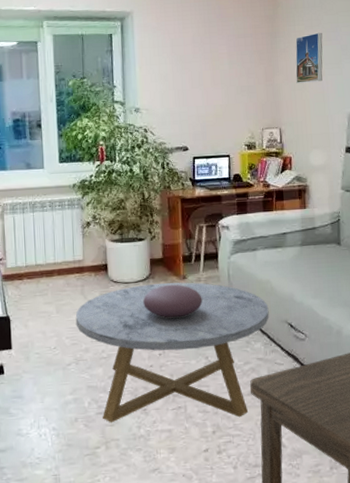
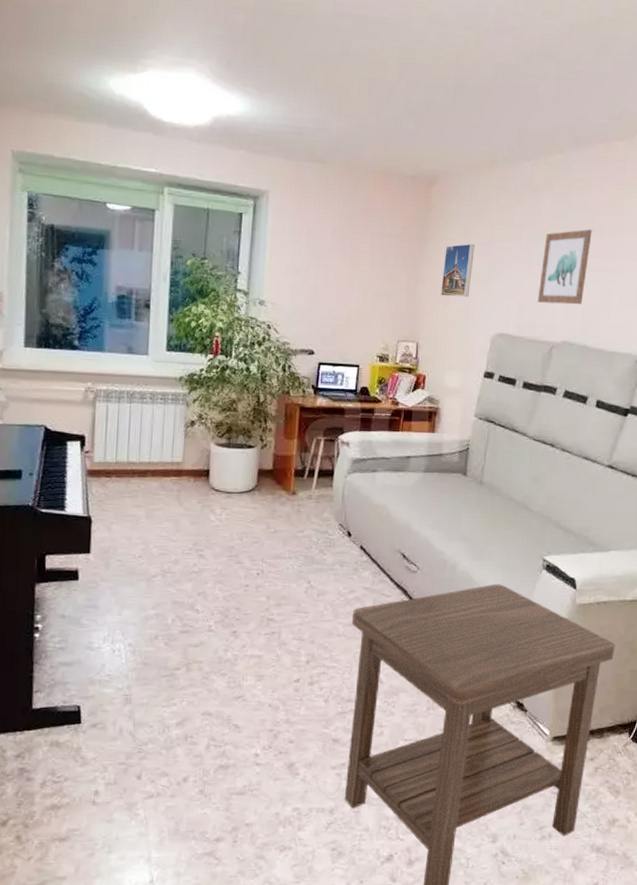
coffee table: present [75,282,269,423] -> none [166,496,382,648]
decorative bowl: present [143,284,203,318] -> none [246,499,311,536]

